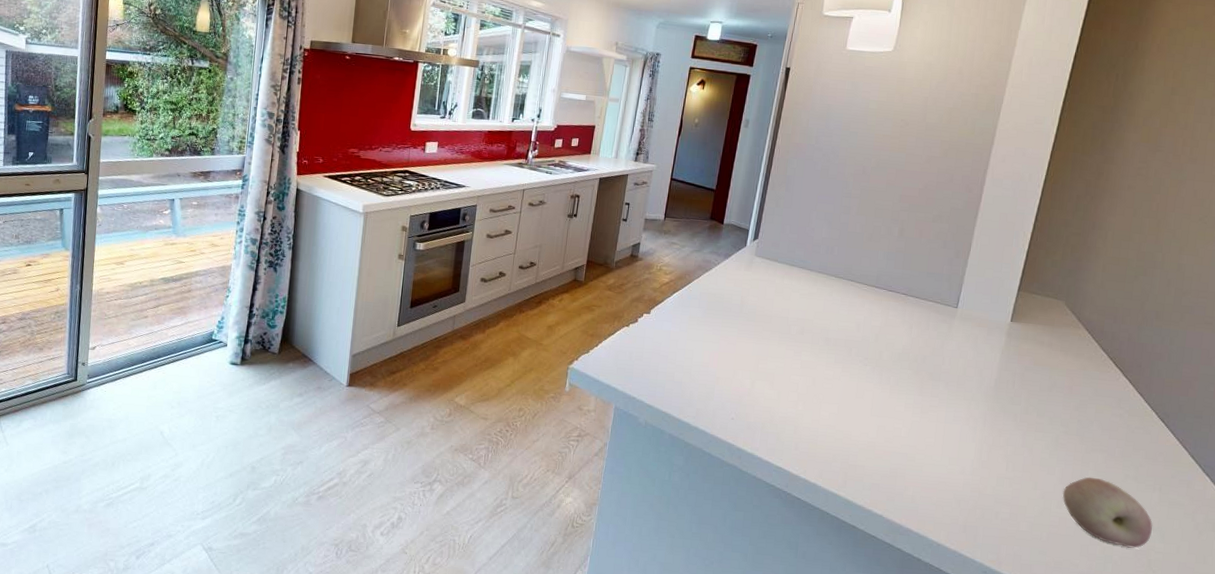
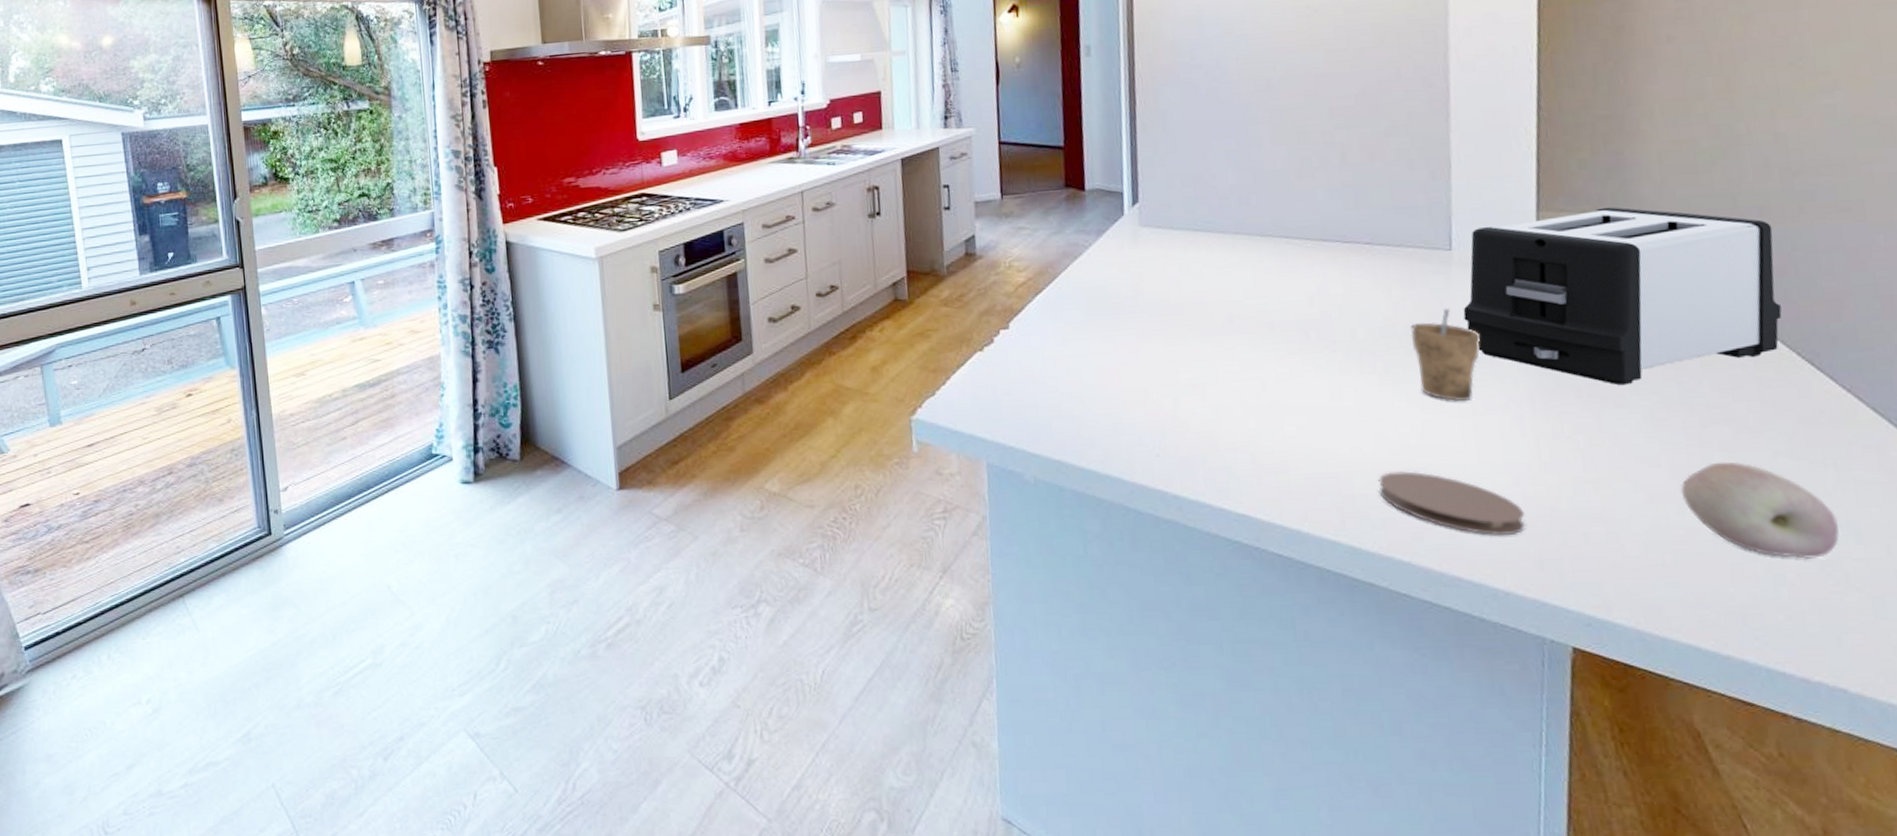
coaster: none [872,453,963,507] -> present [1378,471,1526,536]
cup: none [915,347,963,412] -> present [1410,307,1481,401]
toaster: none [954,295,1161,418] -> present [1463,207,1782,386]

